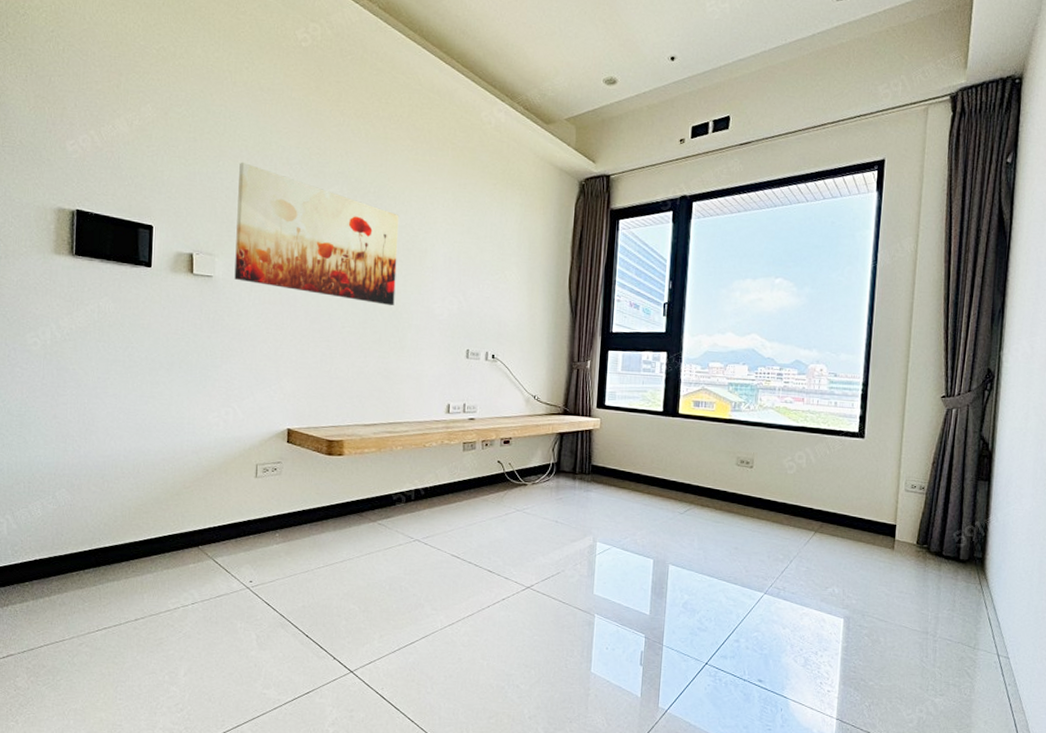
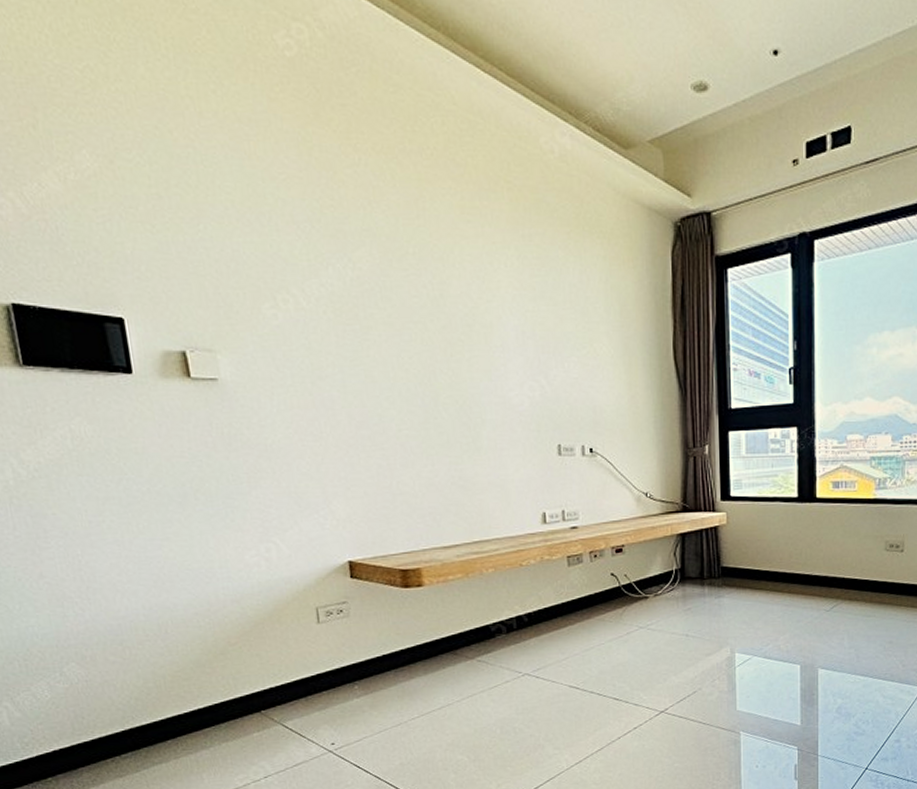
wall art: present [234,161,399,306] -> none [227,223,461,399]

